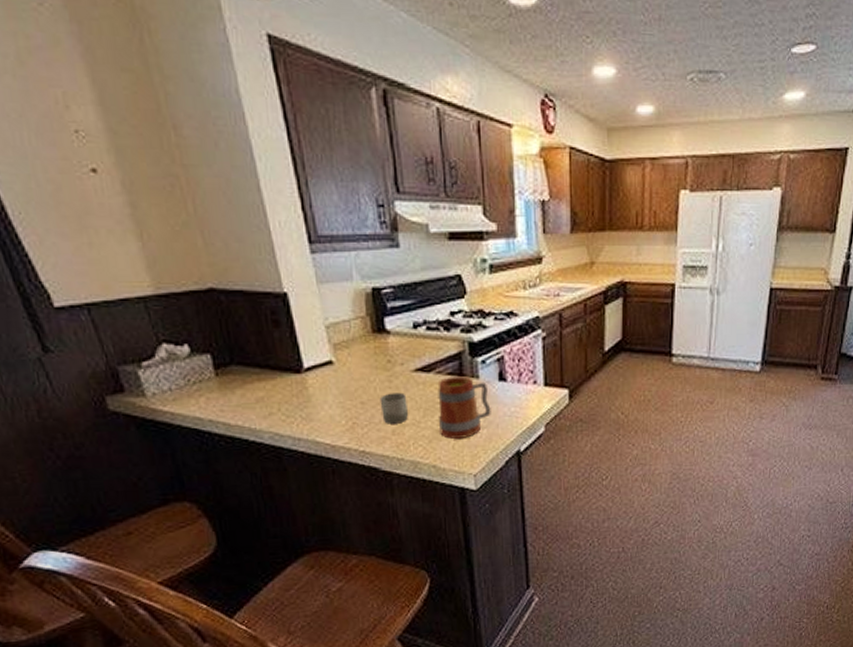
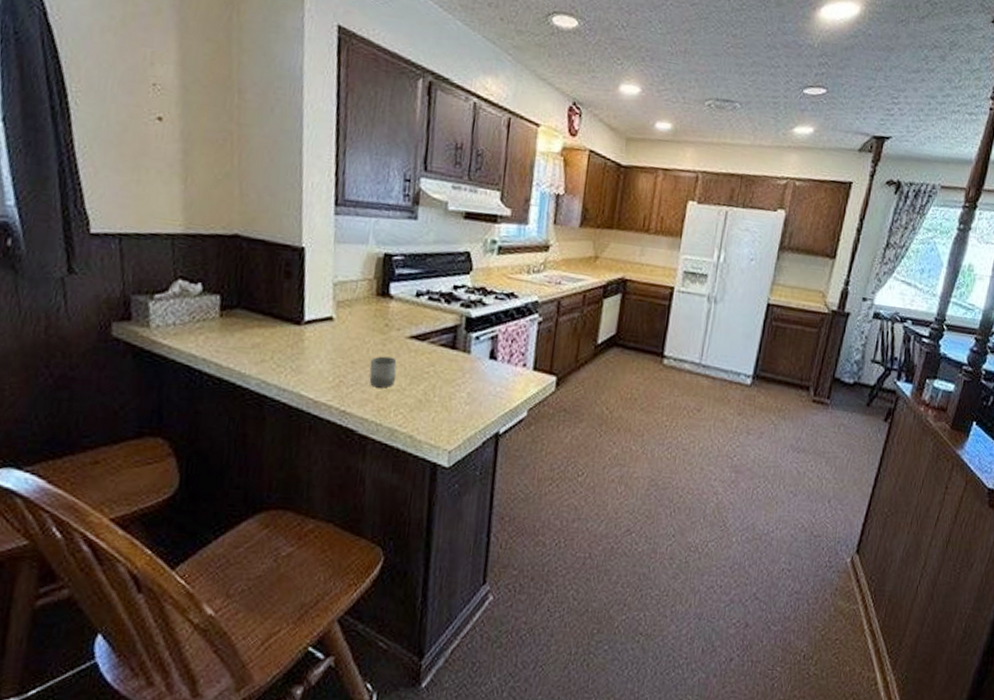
mug: present [438,376,491,439] -> none [422,348,477,412]

